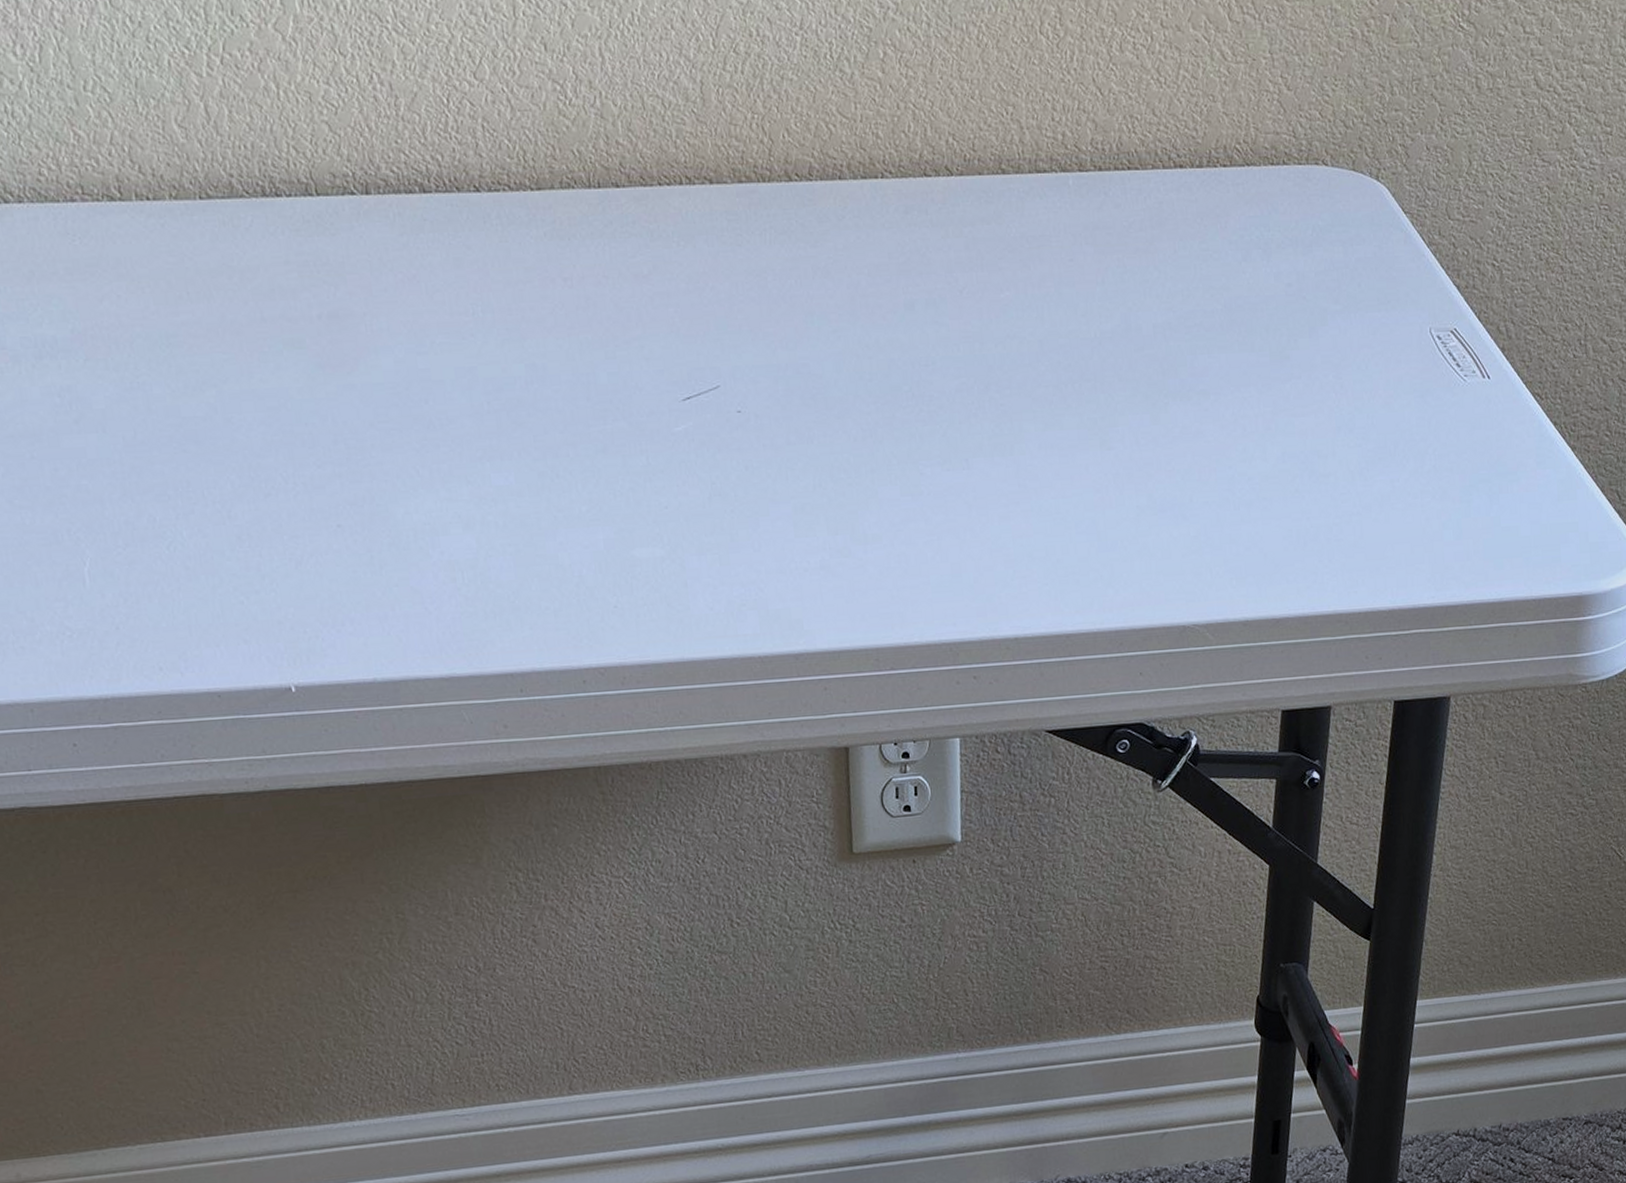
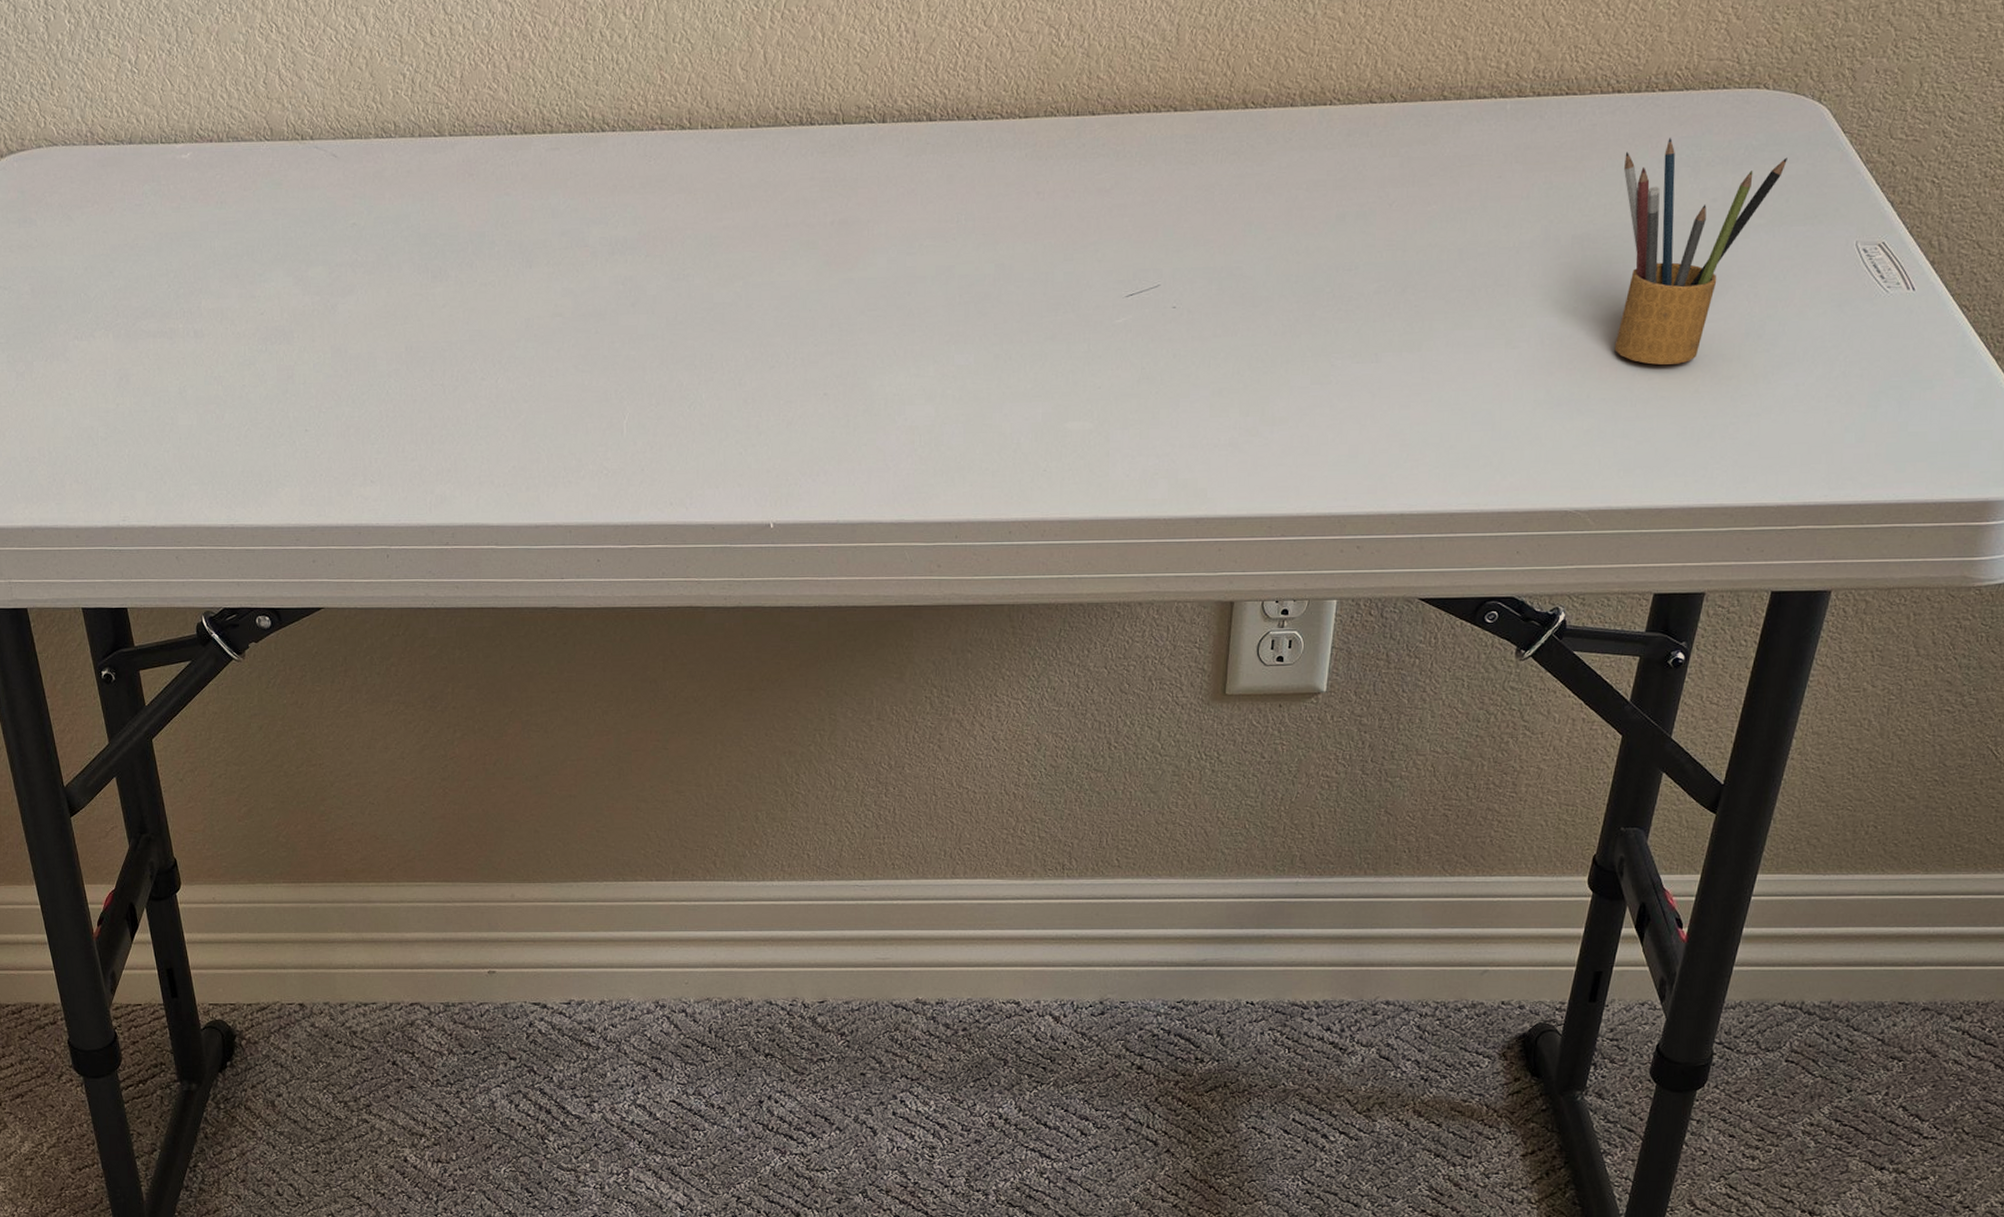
pencil box: none [1195,216,1354,464] -> present [1614,137,1787,365]

